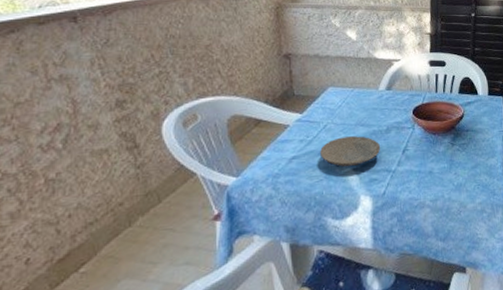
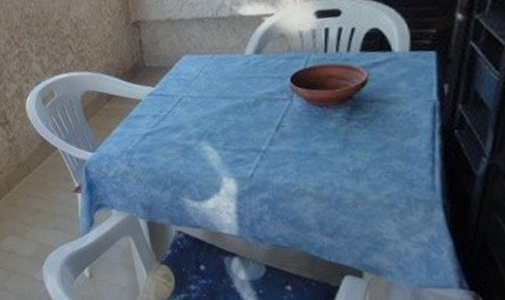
plate: present [320,136,380,167] -> none [175,110,247,144]

